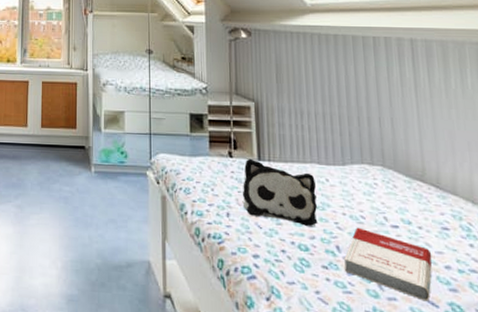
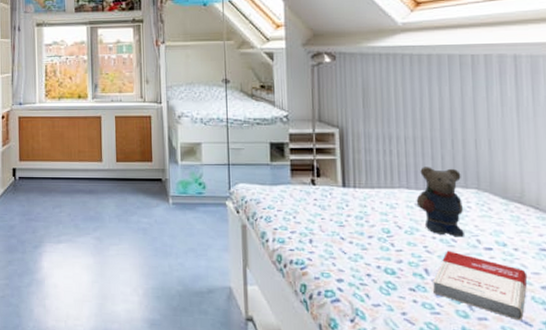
plush toy: present [242,158,318,226] -> none [325,185,406,250]
teddy bear: none [326,142,373,213] -> present [416,167,466,236]

